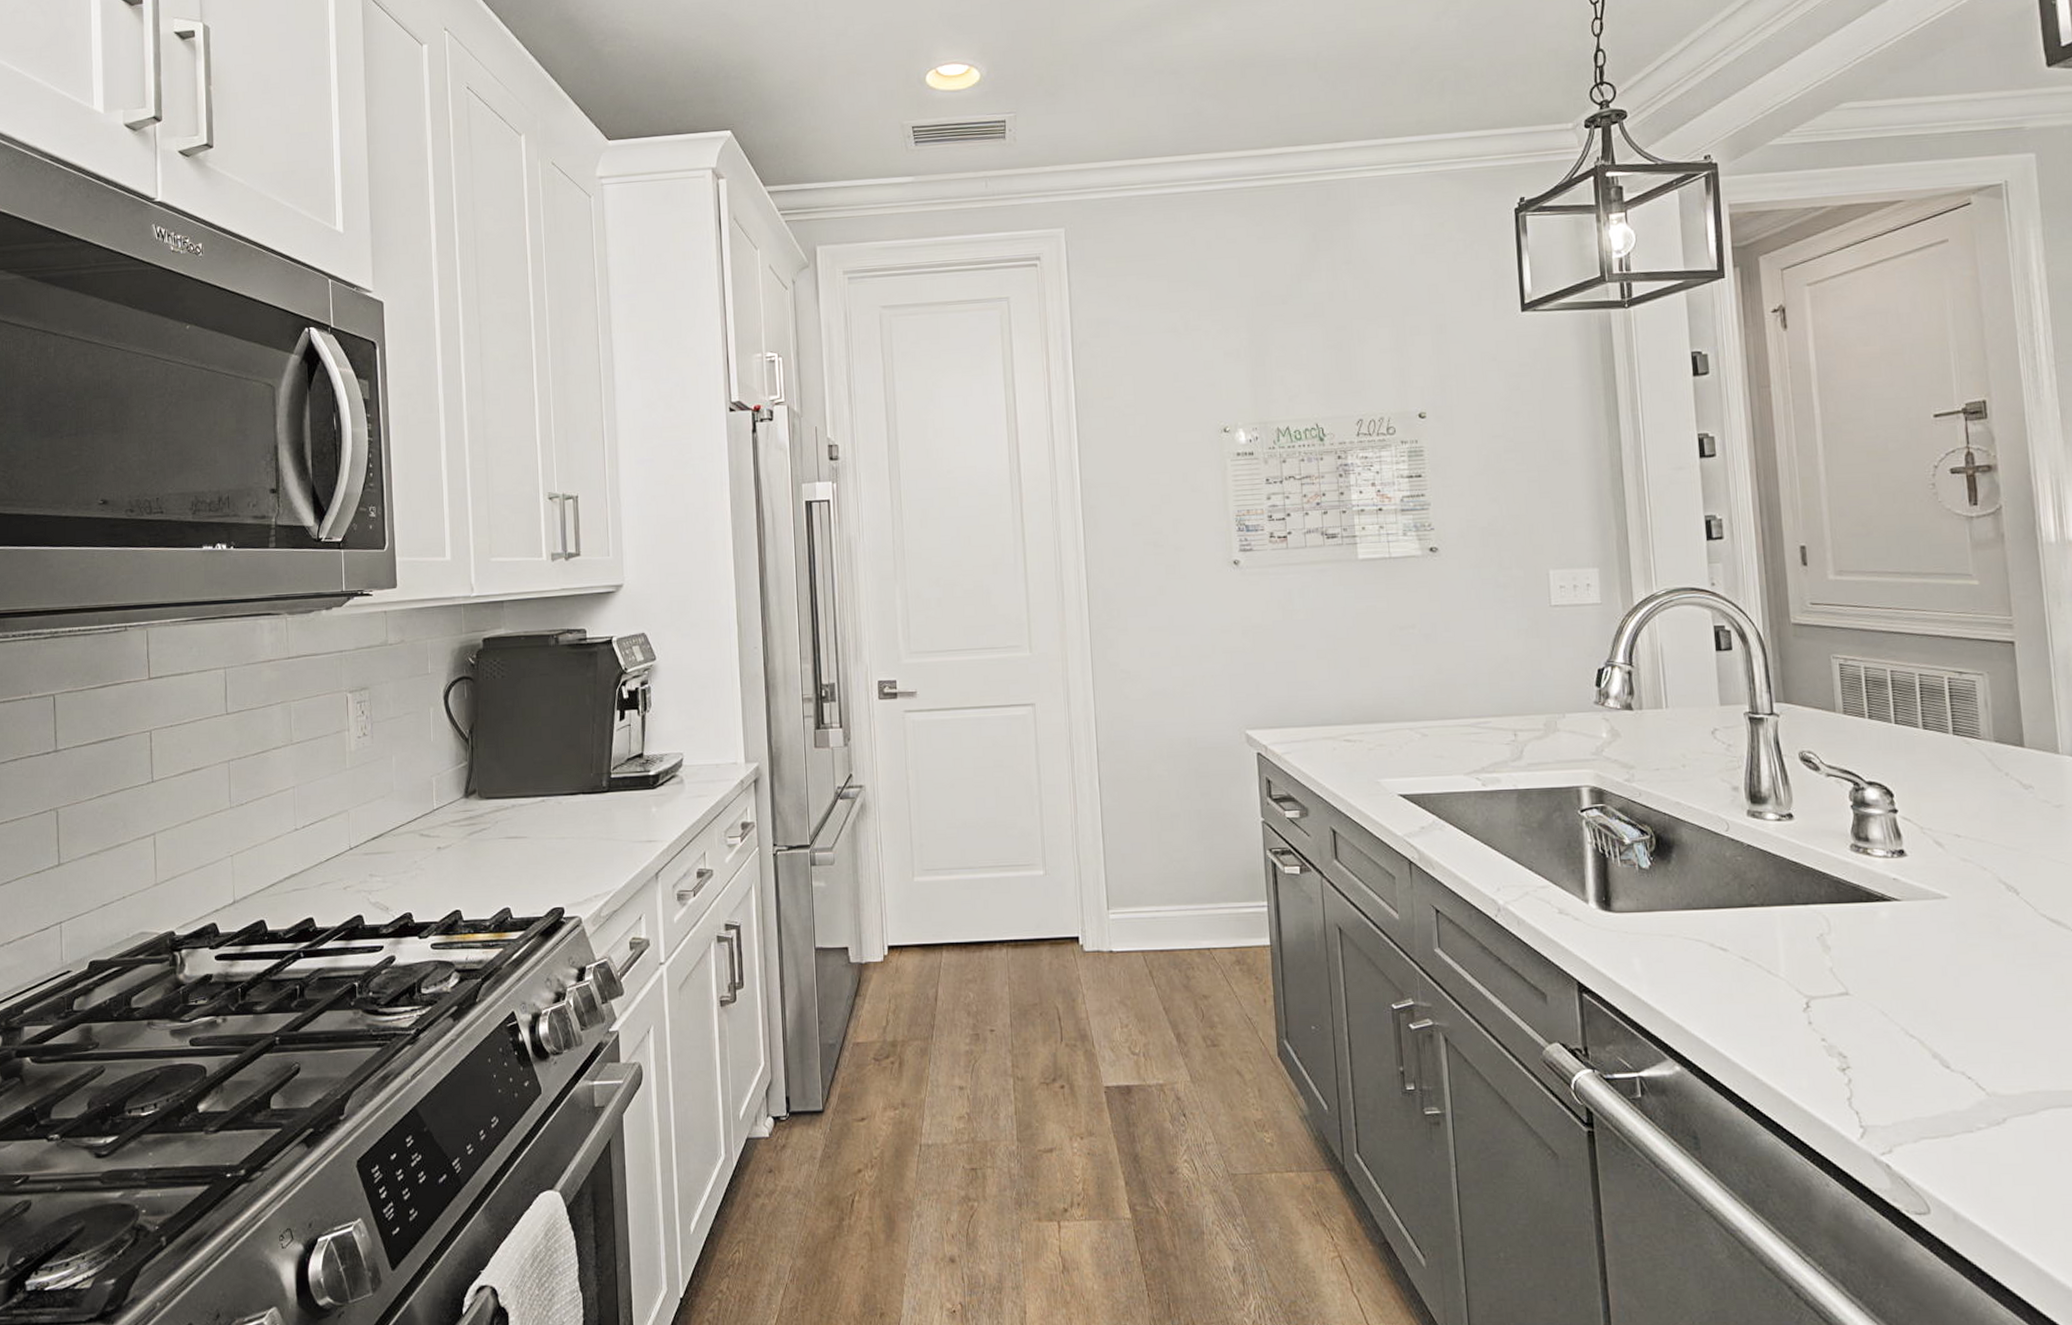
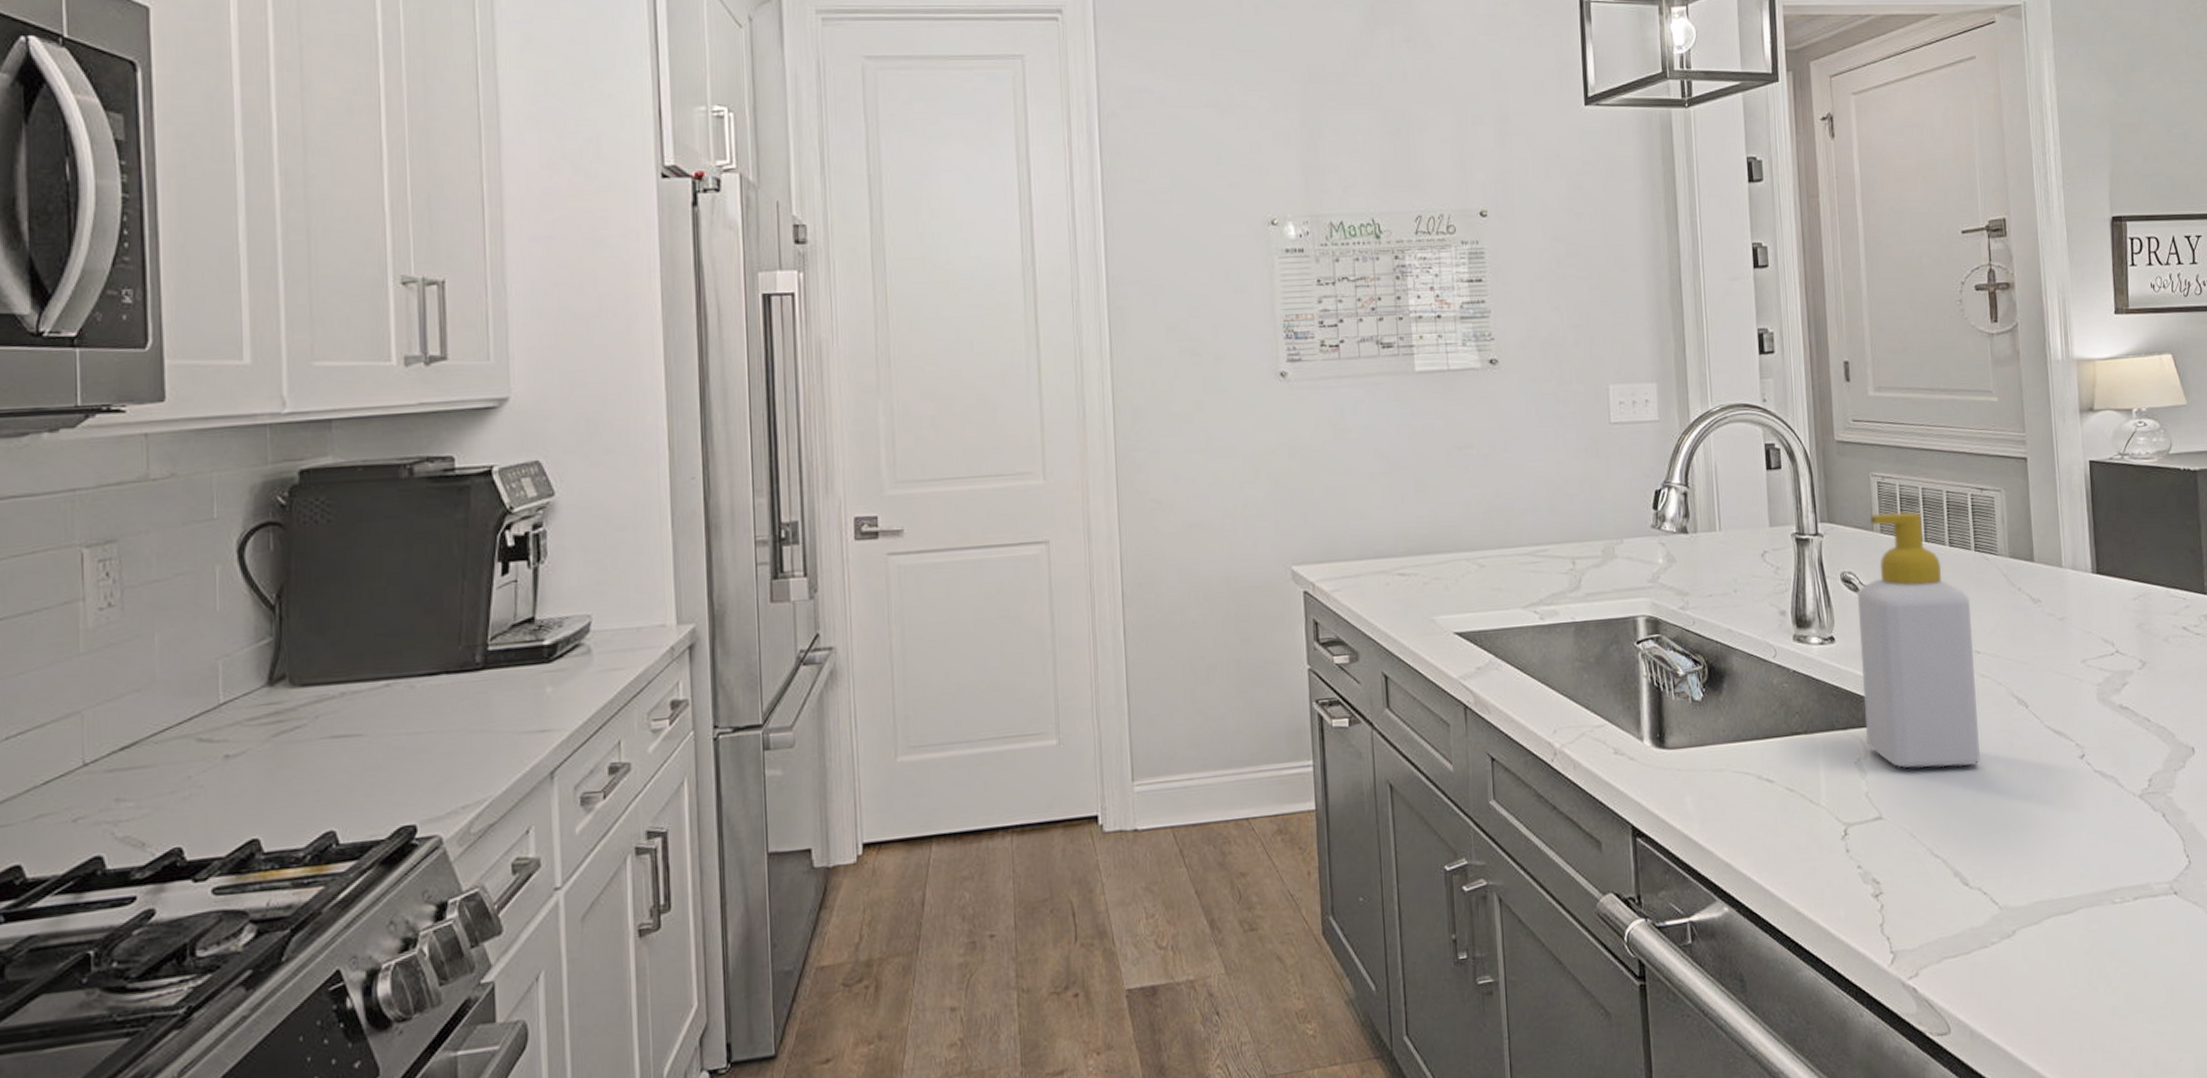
soap bottle: none [1818,693,1962,949] -> present [1858,511,1980,768]

